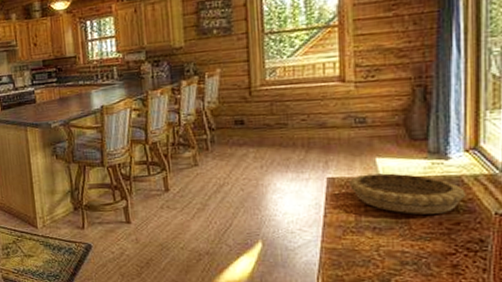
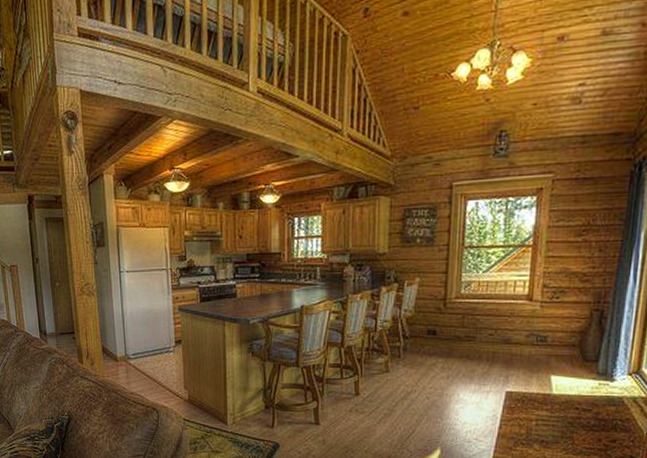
decorative bowl: present [348,173,466,214] -> none [524,390,625,431]

